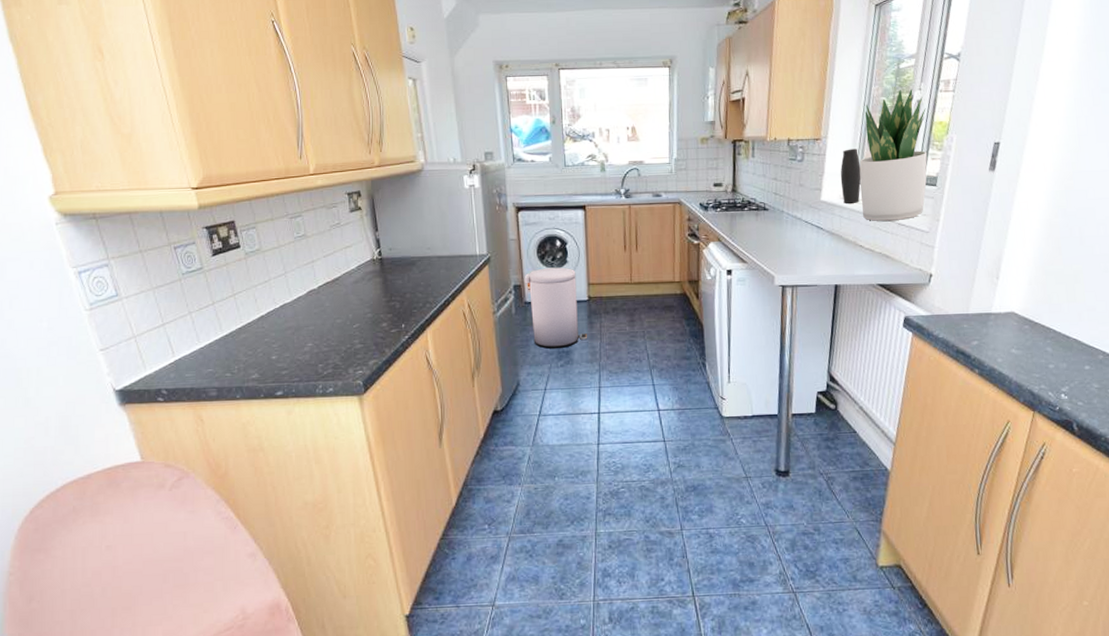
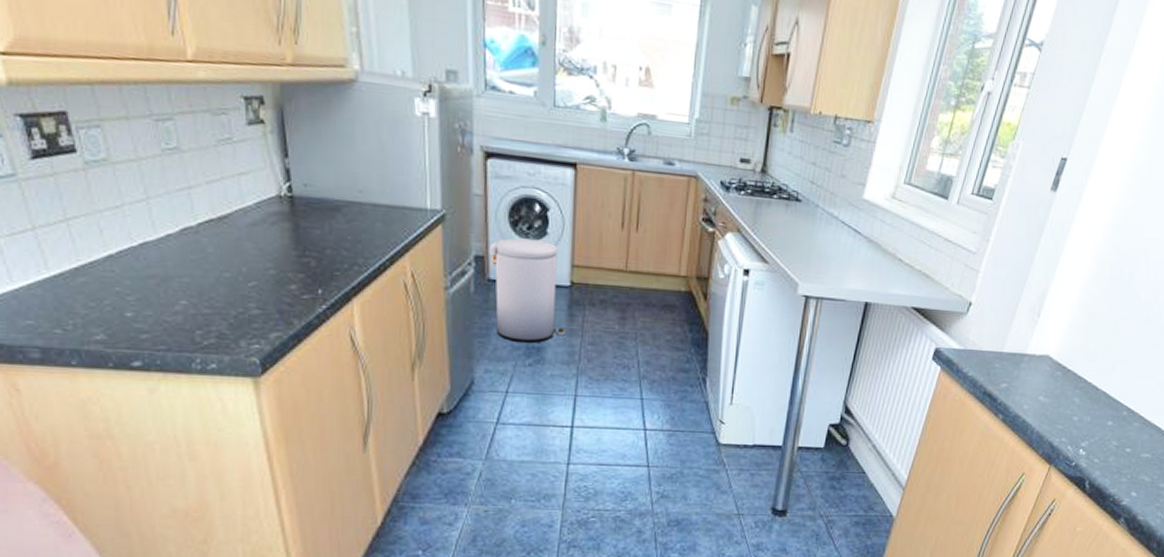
vase: present [840,148,862,204] -> none [888,139,914,208]
planter: present [859,88,928,221] -> none [907,75,996,235]

